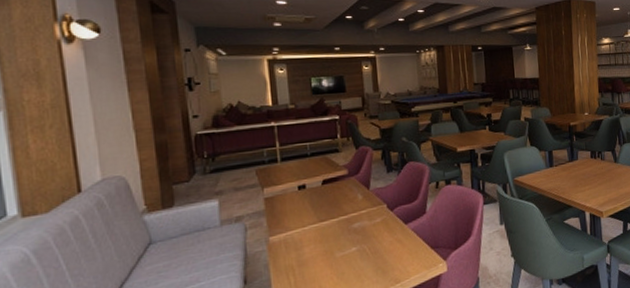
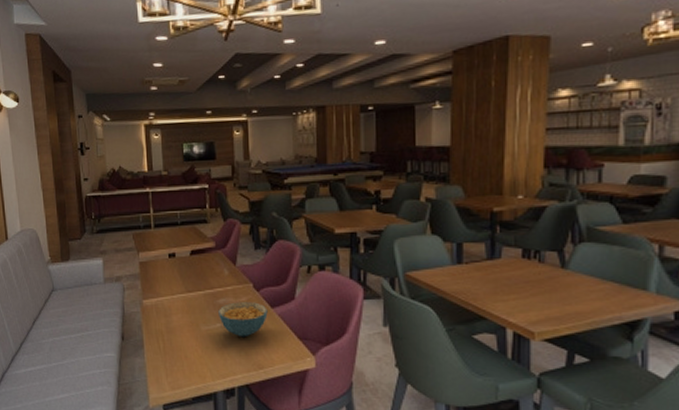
cereal bowl: none [353,221,402,257] -> present [218,302,268,337]

